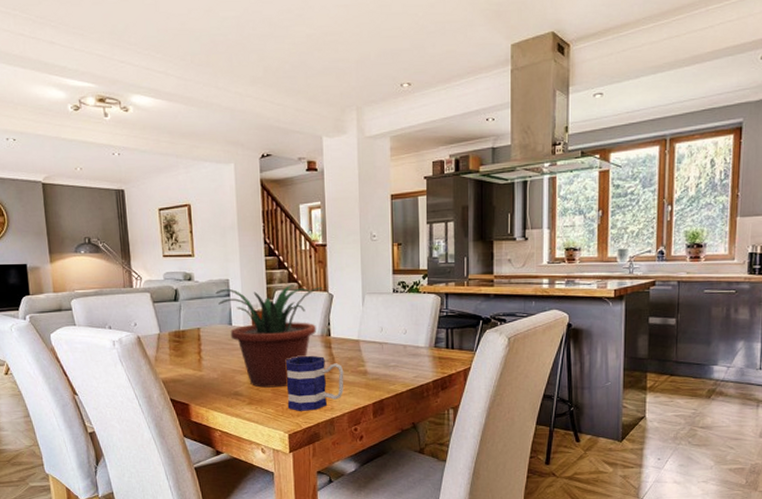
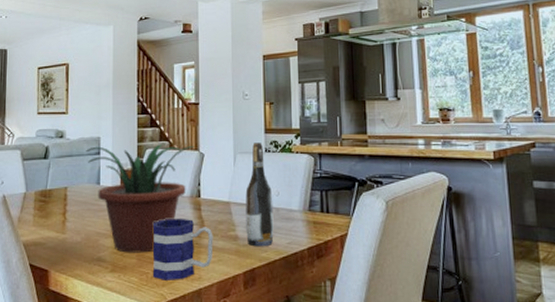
wine bottle: none [374,283,401,381] -> present [245,142,274,247]

